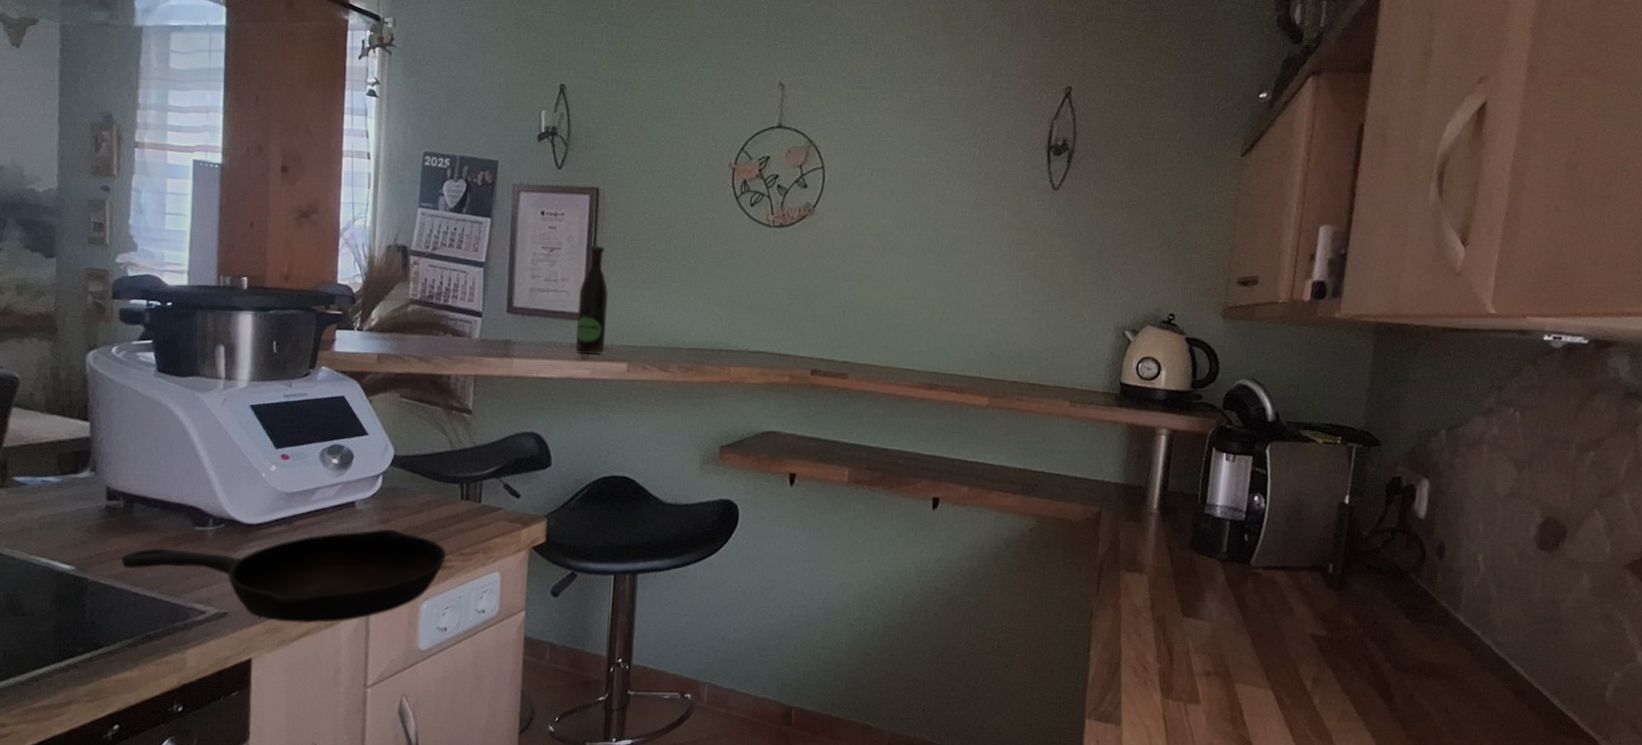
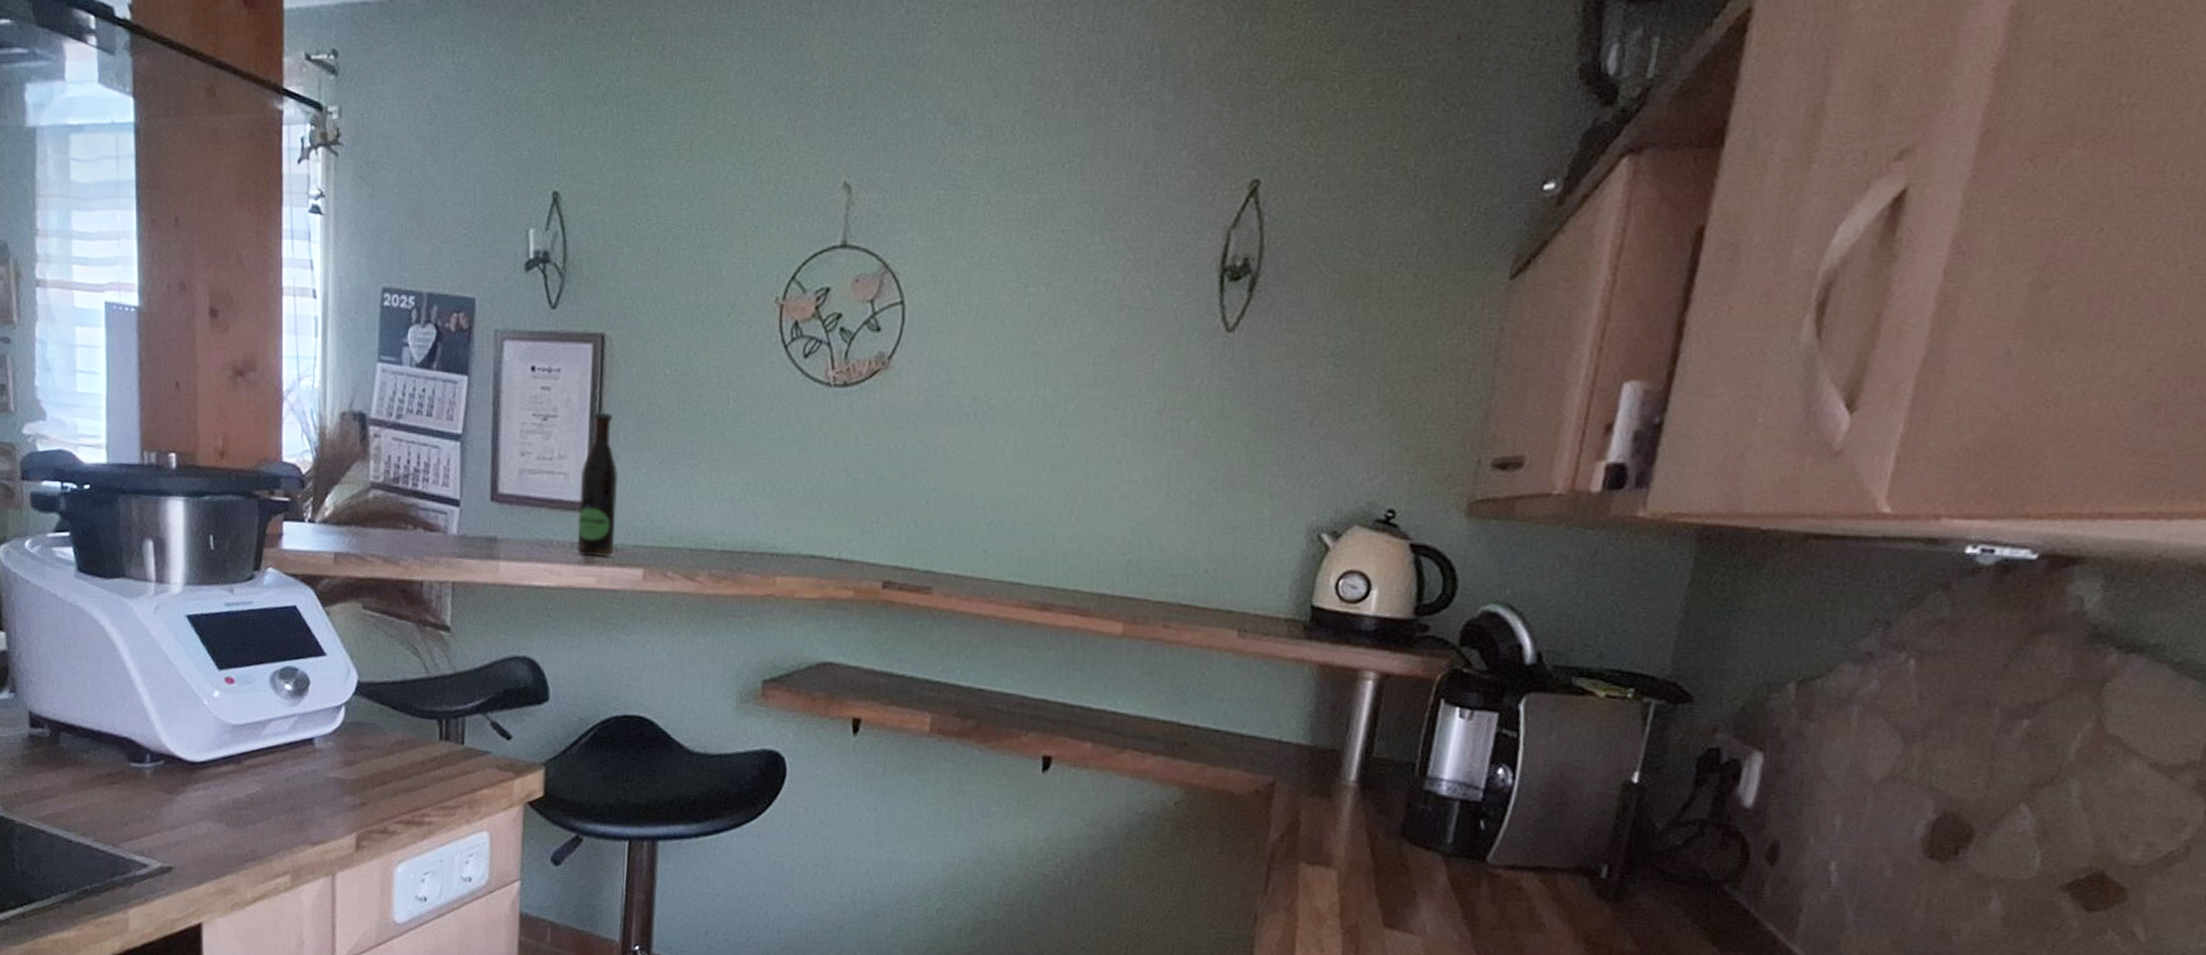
frying pan: present [120,528,446,624] -> none [49,772,423,885]

